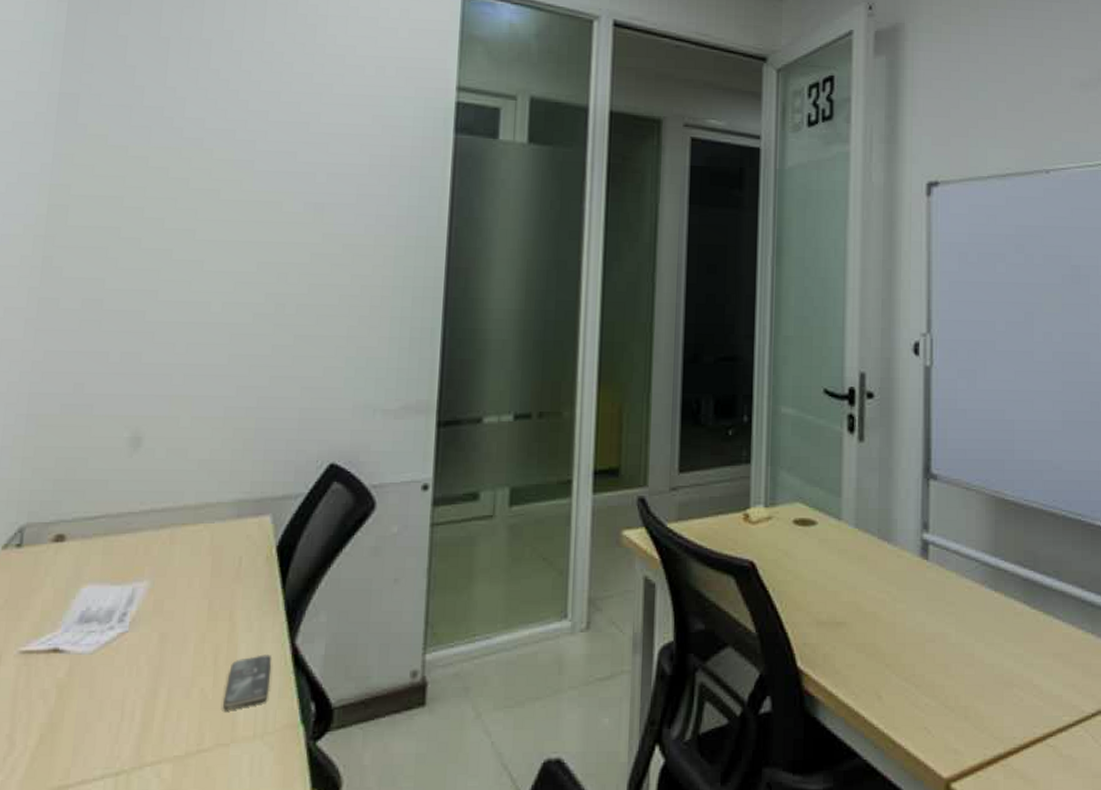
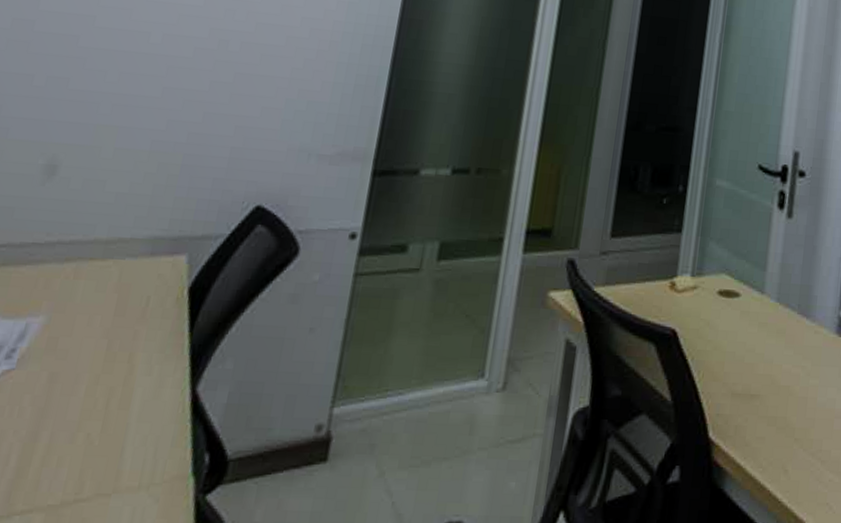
mobile phone: present [223,654,273,710] -> none [109,400,170,458]

